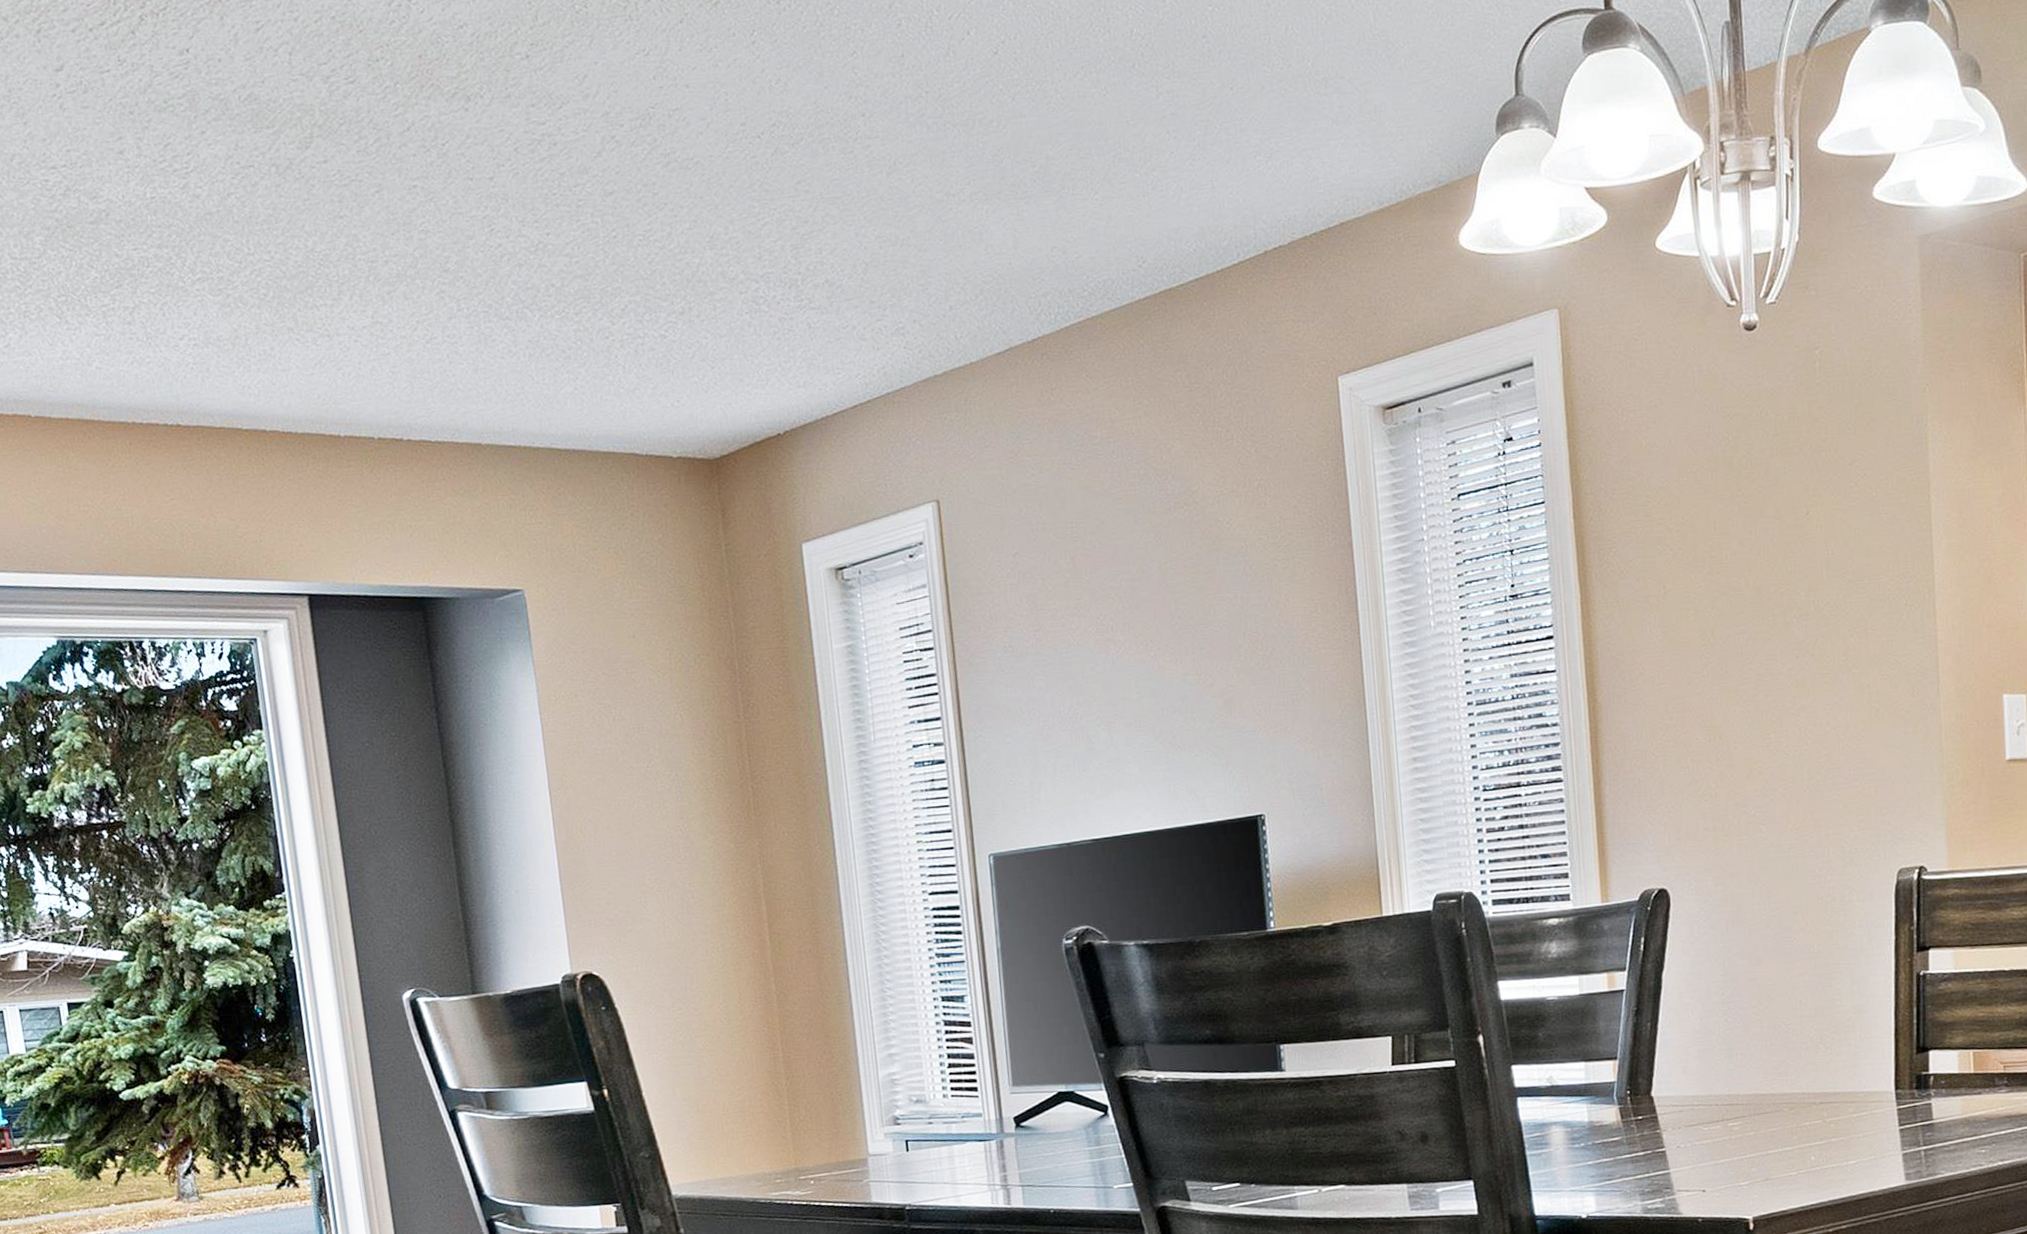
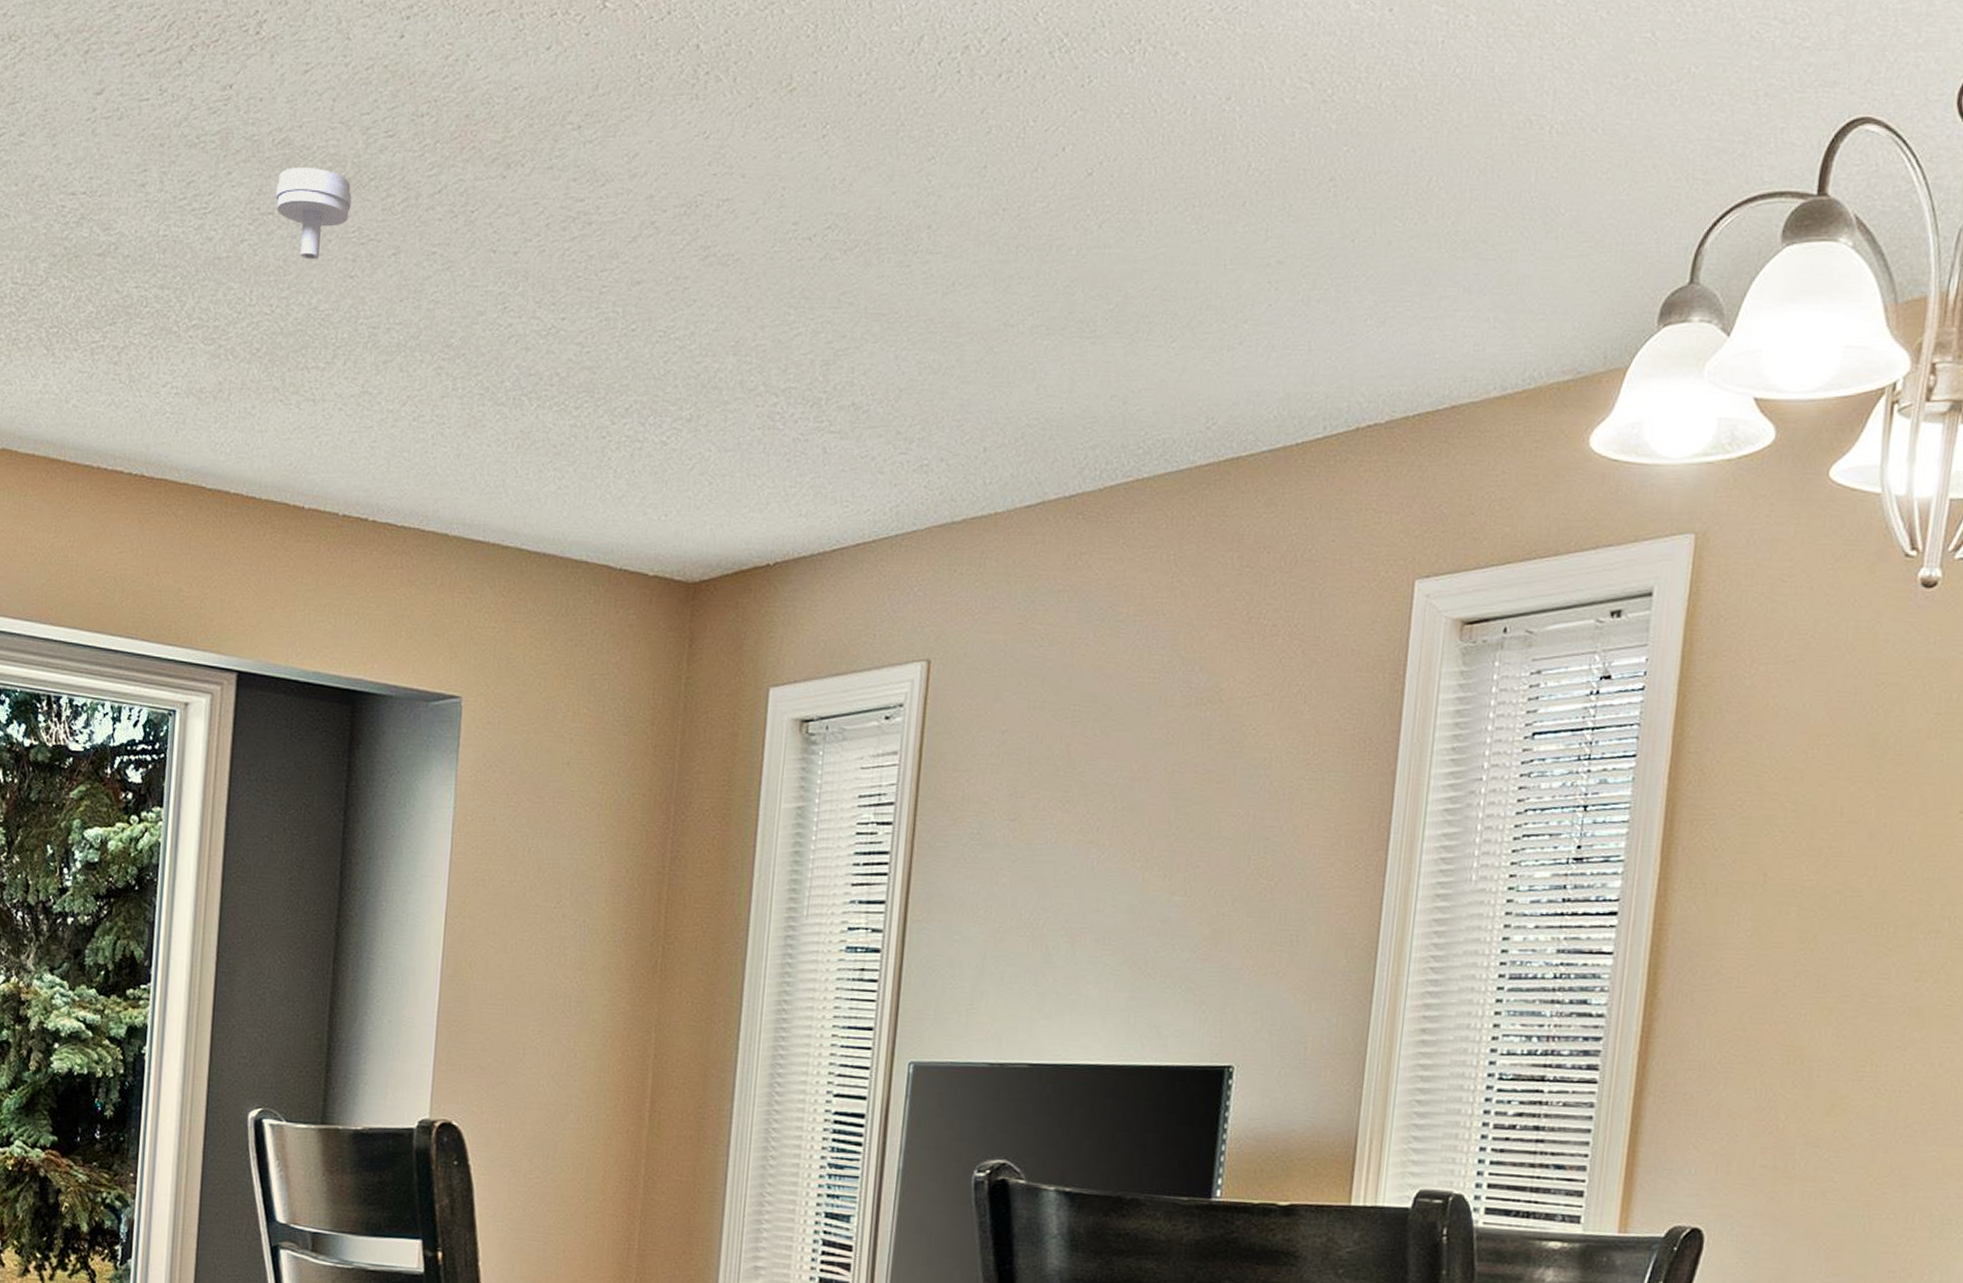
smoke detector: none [251,119,327,206] -> present [276,167,352,260]

